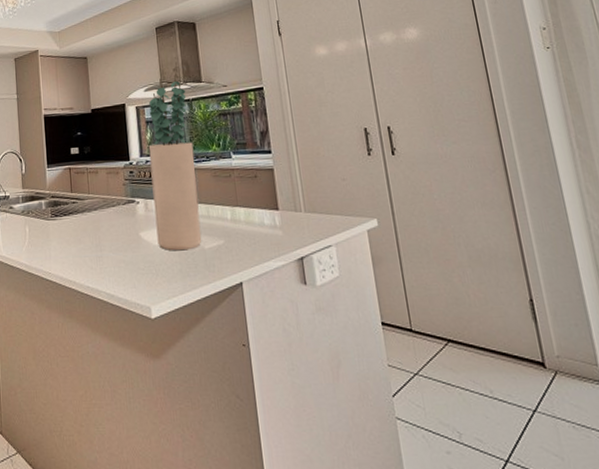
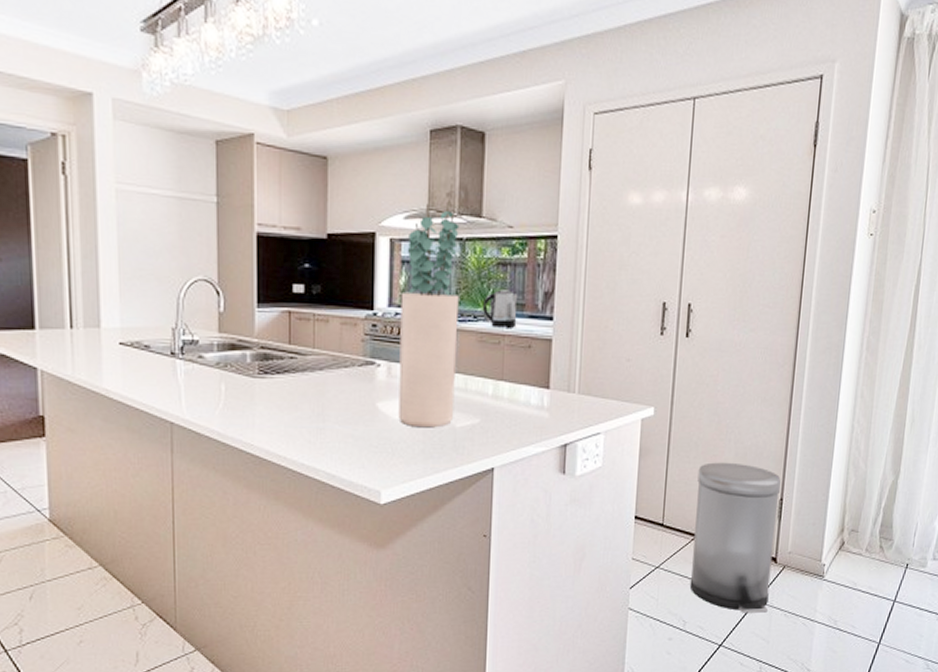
kettle: none [211,133,242,164] -> present [482,290,518,328]
pedal bin: none [434,265,551,425] -> present [689,462,781,613]

